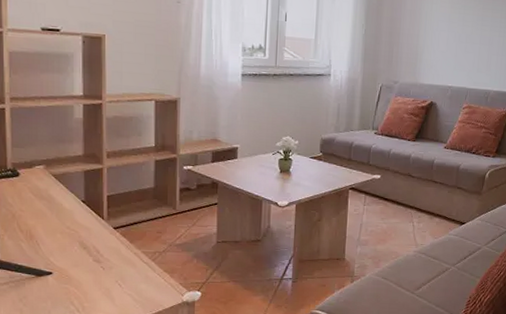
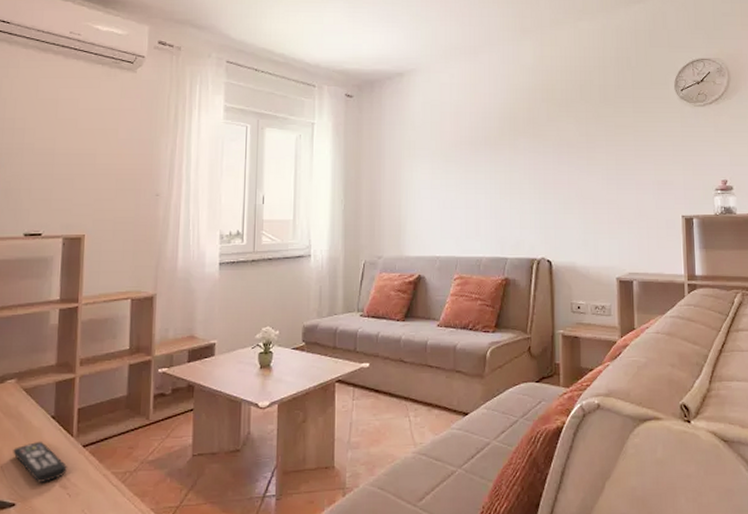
remote control: none [46,221,99,256] -> present [13,441,67,483]

